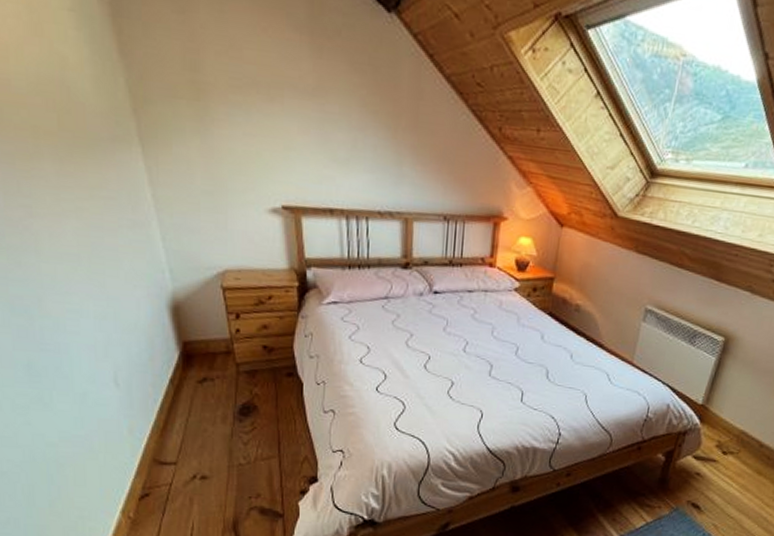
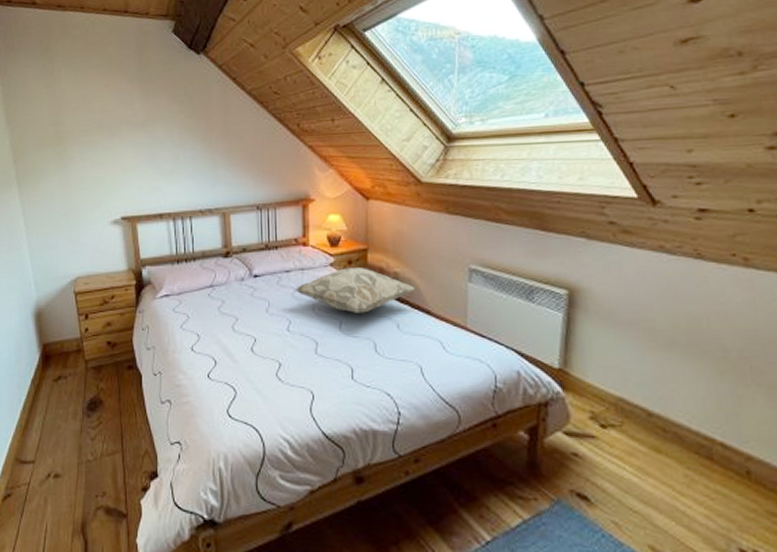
decorative pillow: none [475,294,594,341] -> present [294,268,416,313]

